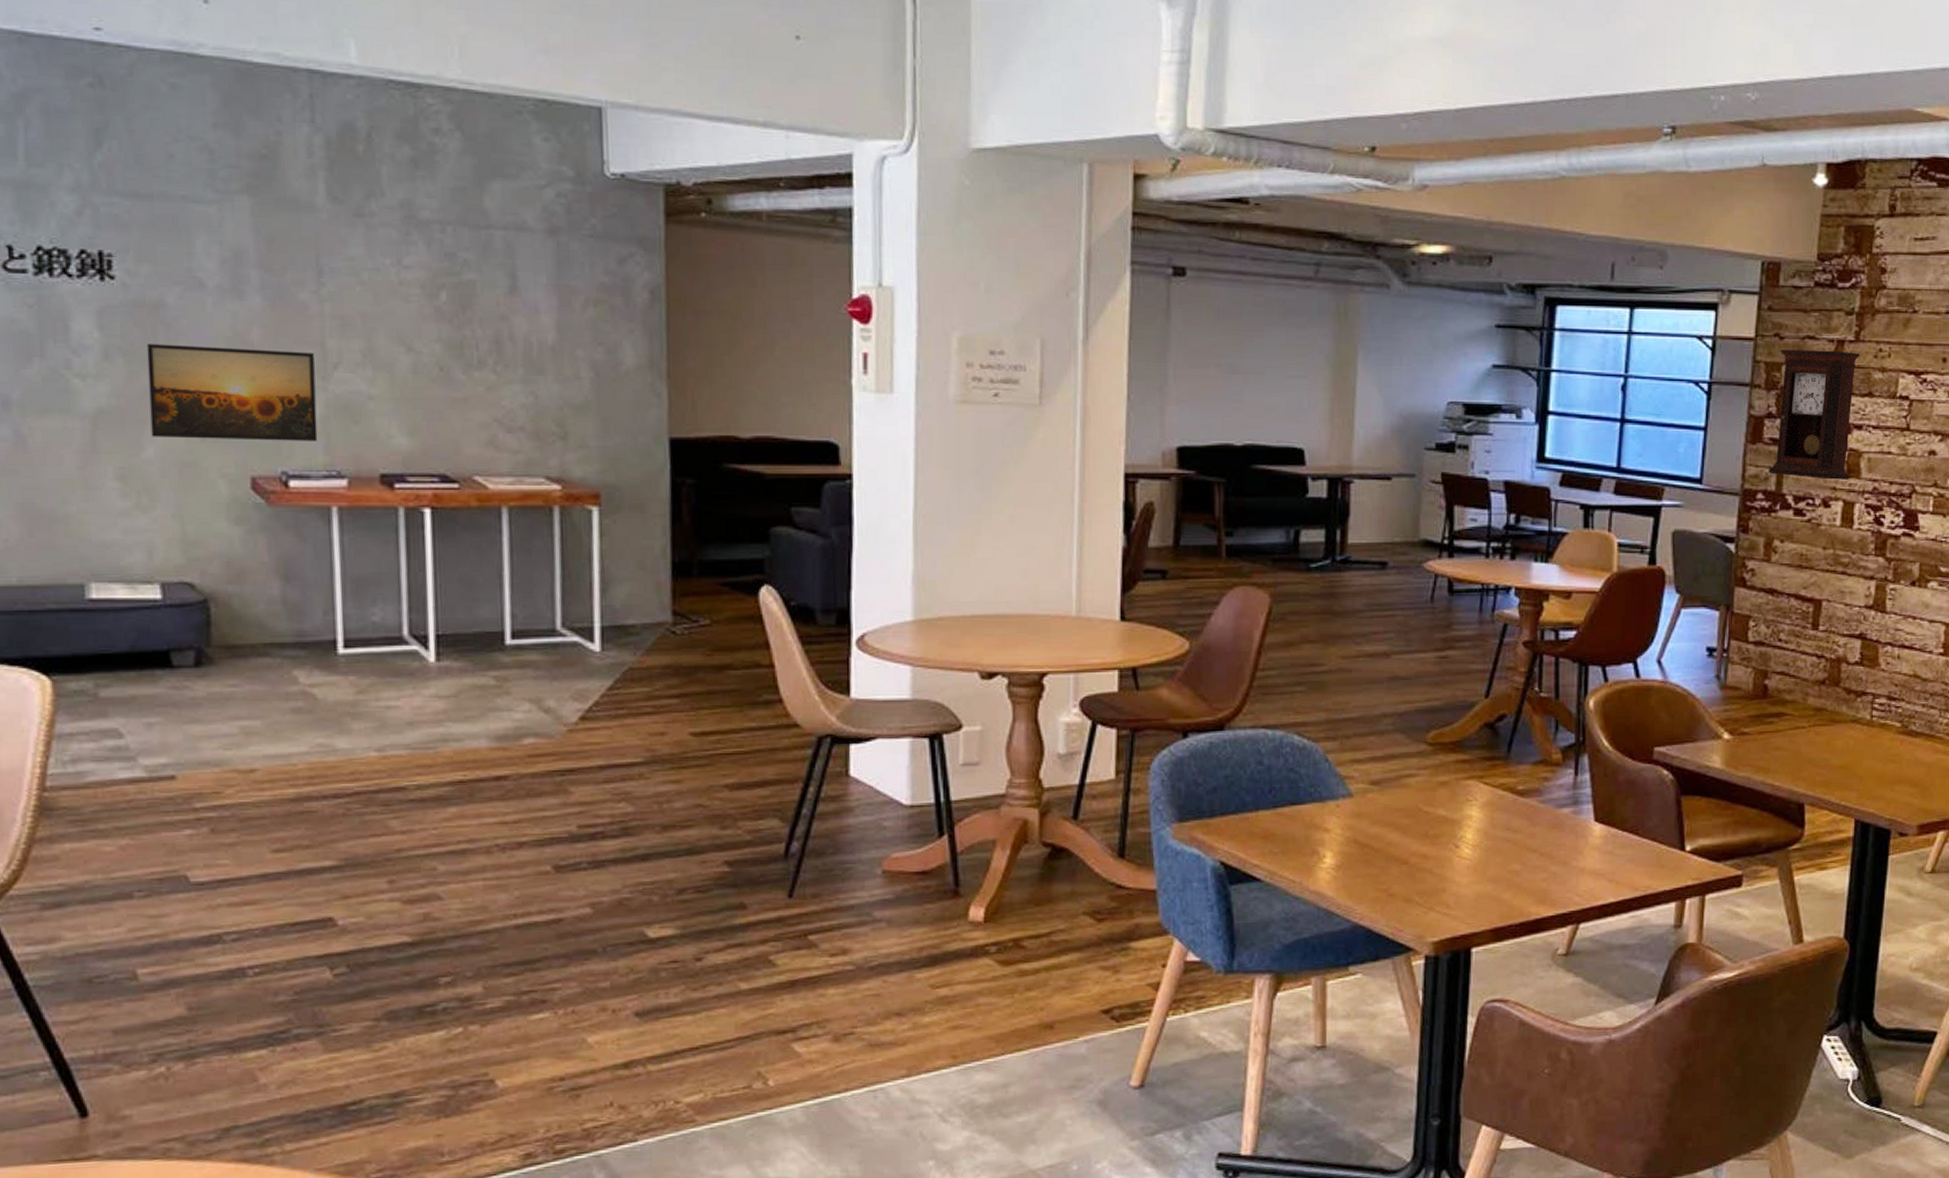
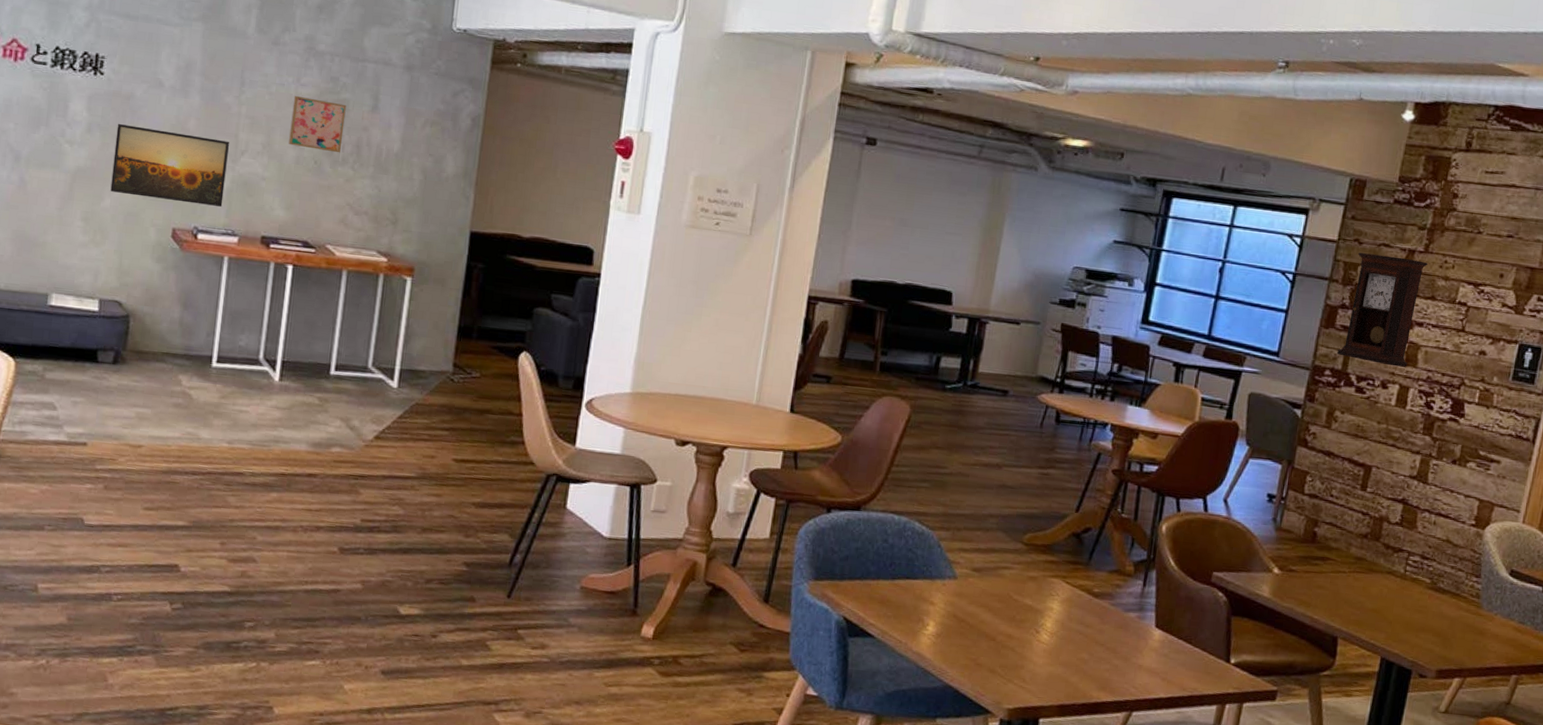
wall art: none [396,282,474,354] -> present [288,95,346,153]

